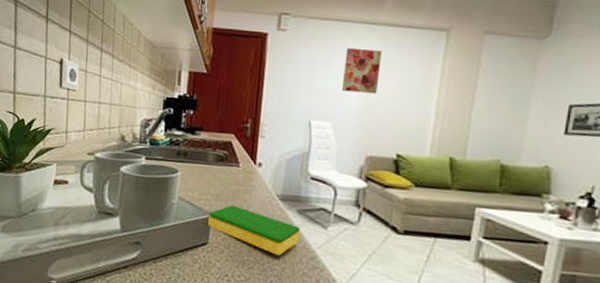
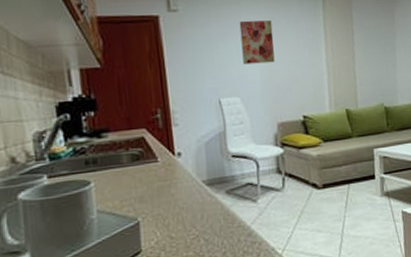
dish sponge: present [208,205,300,256] -> none [136,203,233,242]

